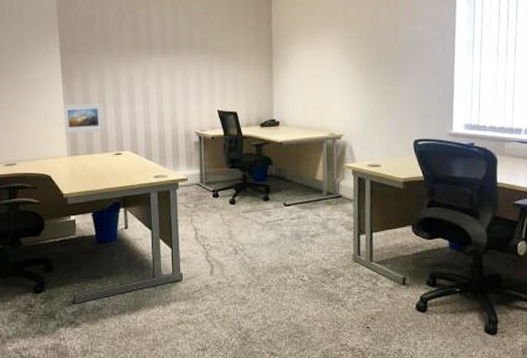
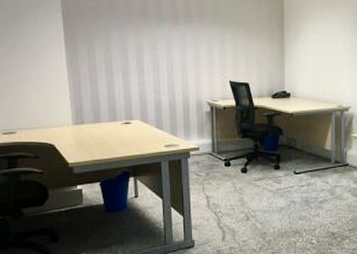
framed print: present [61,103,104,134] -> none [65,71,112,102]

